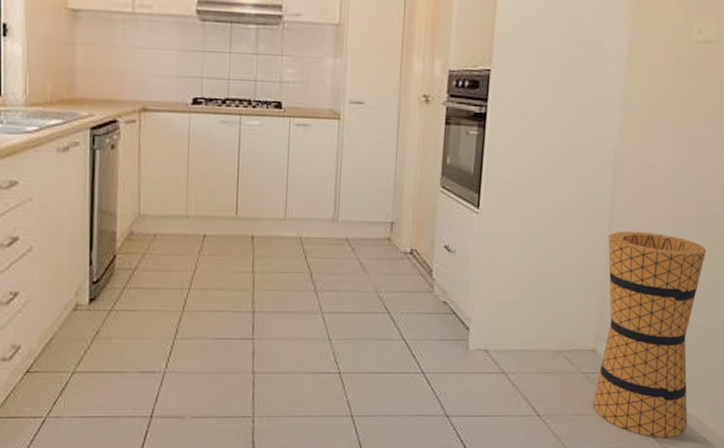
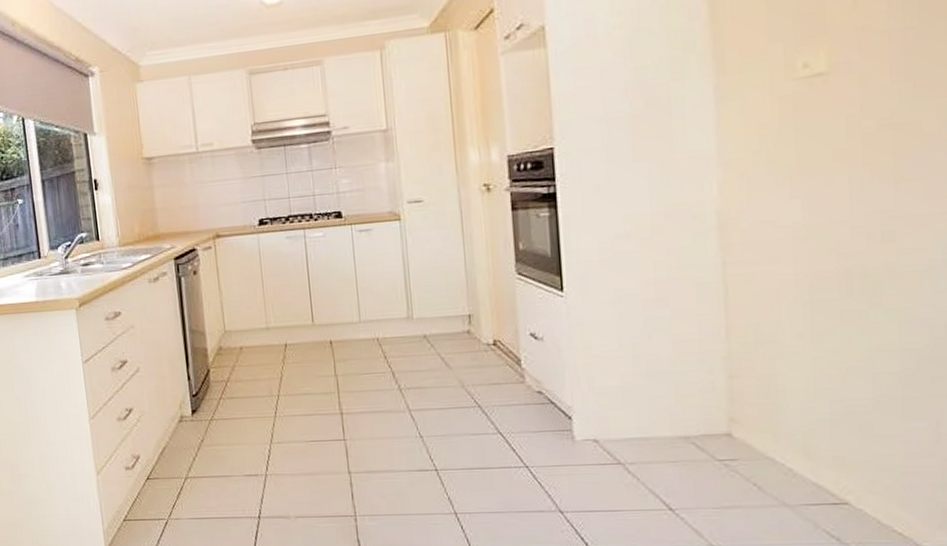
trash bin: present [593,231,707,438] -> none [725,297,872,534]

